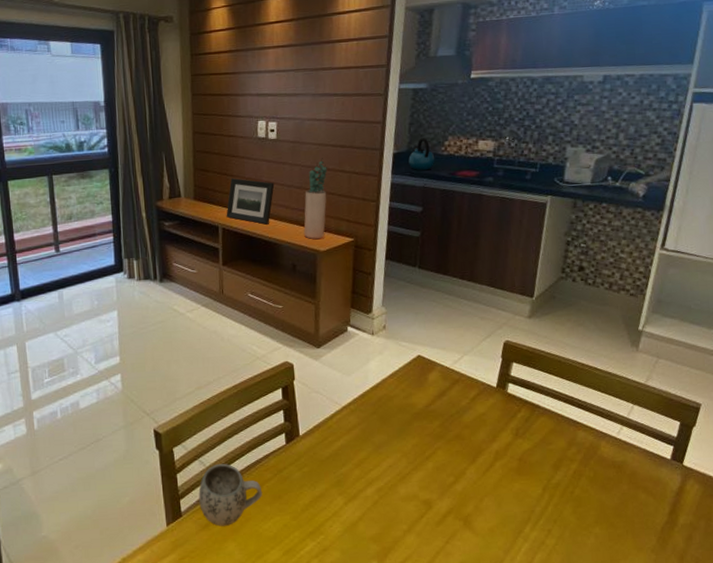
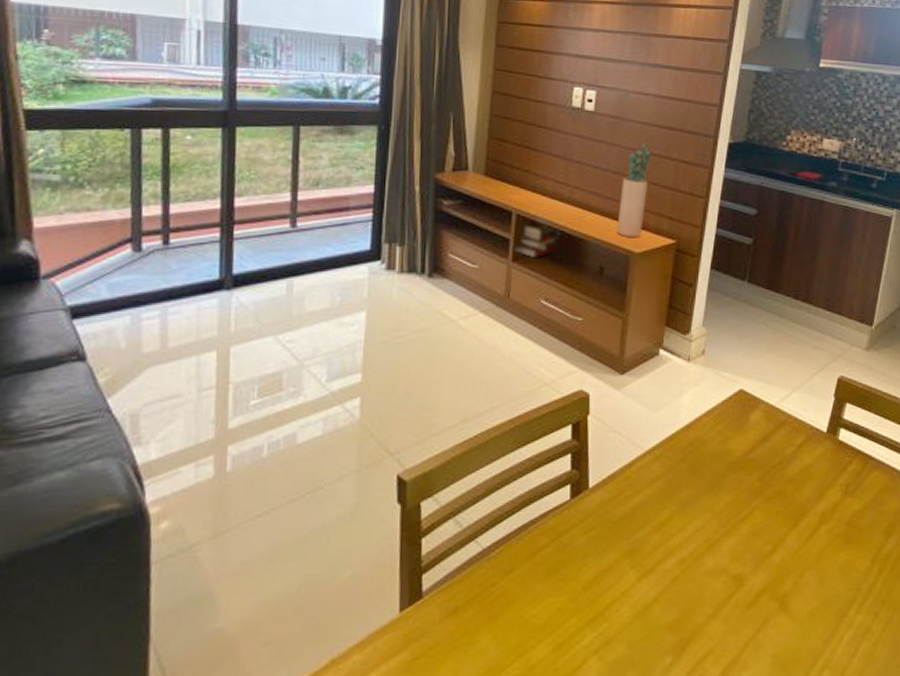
mug: present [198,463,263,526] -> none [448,523,534,612]
books: none [222,229,260,262] -> present [512,217,562,259]
picture frame: present [226,178,275,225] -> none [523,153,587,214]
kettle: present [408,138,435,171] -> none [745,129,775,167]

